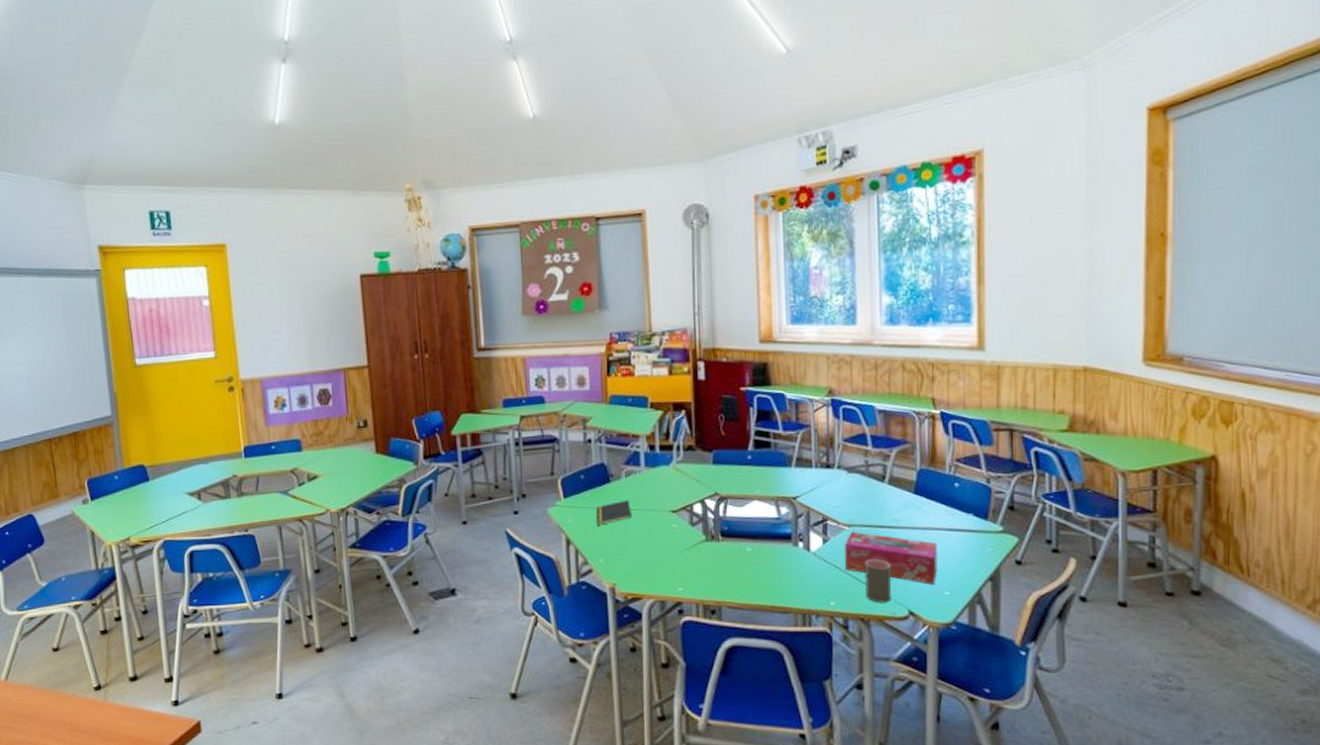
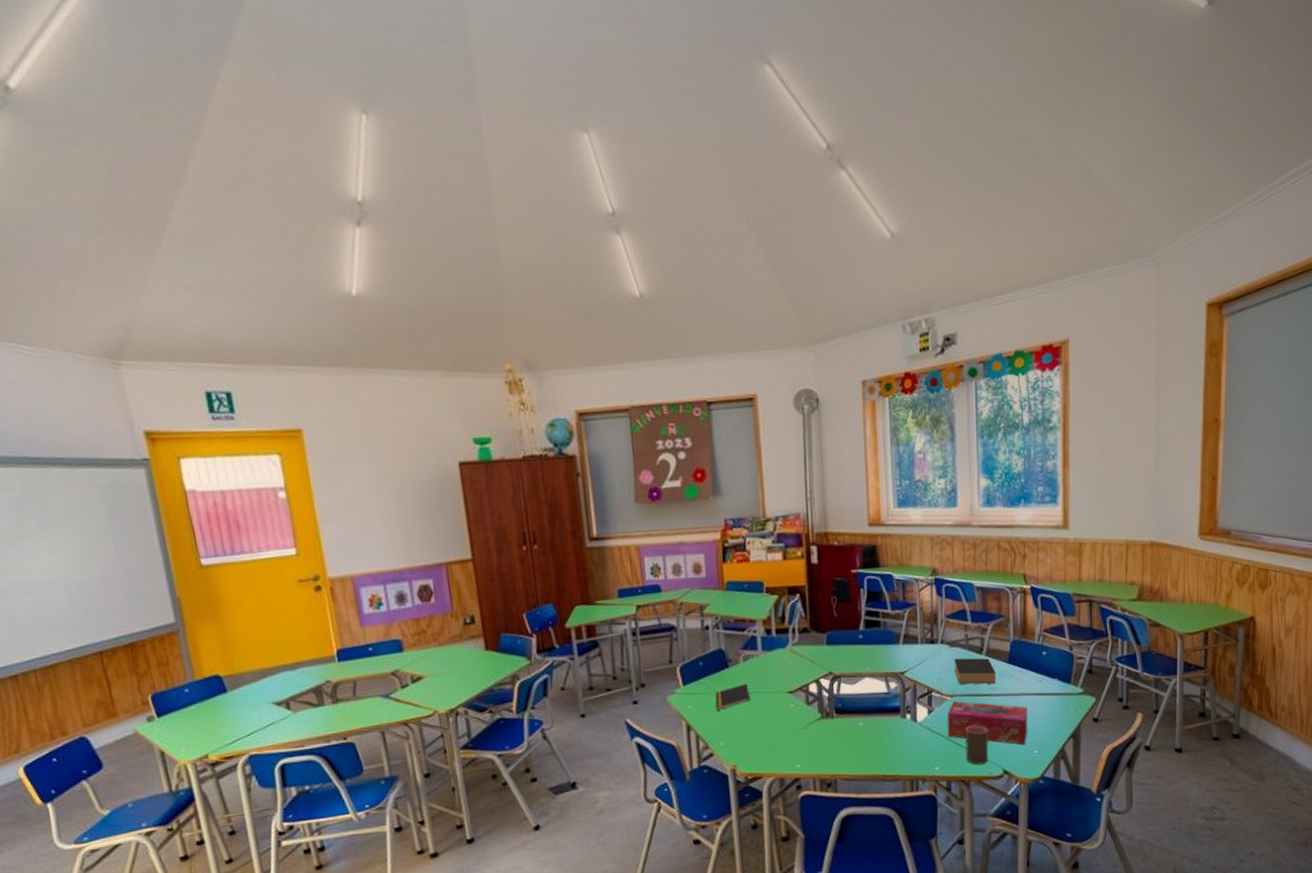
book: none [852,485,900,516] -> present [953,658,996,685]

